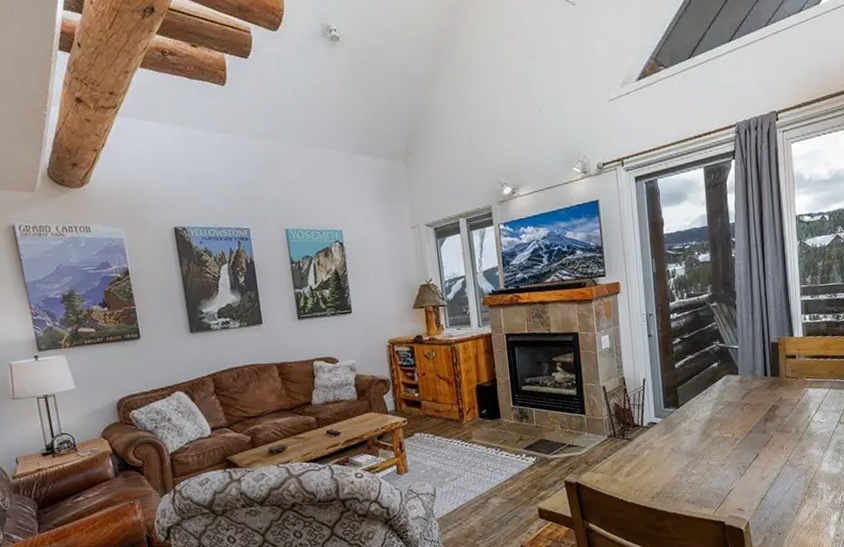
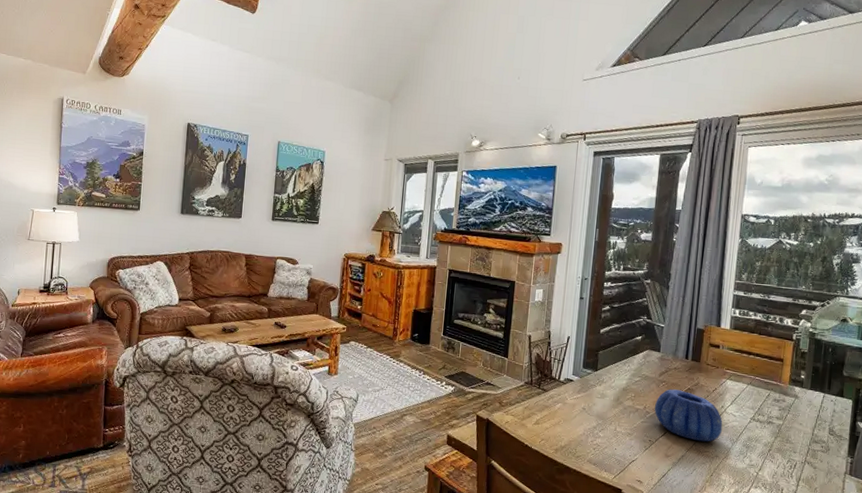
decorative bowl: none [742,408,812,457] -> present [654,389,723,442]

